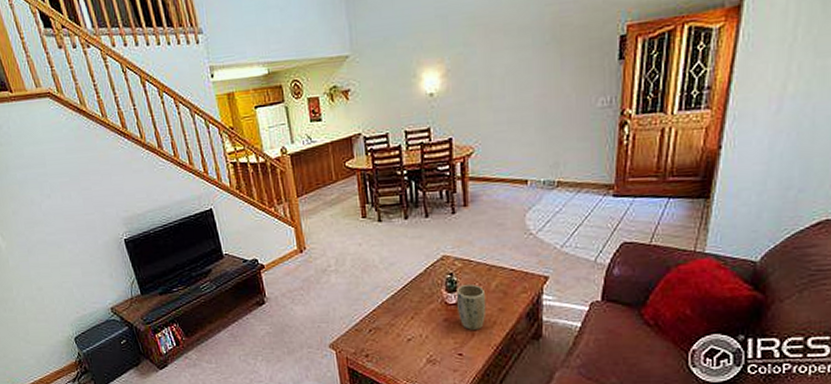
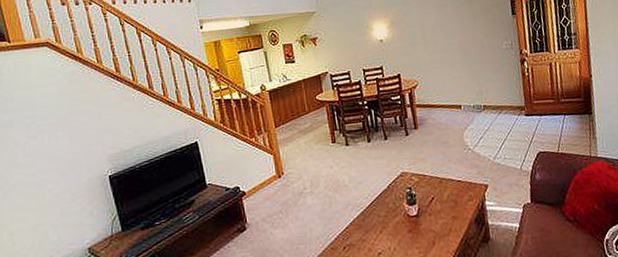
plant pot: present [456,285,487,330] -> none [416,196,442,239]

